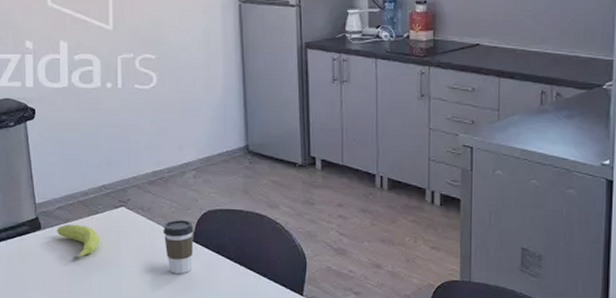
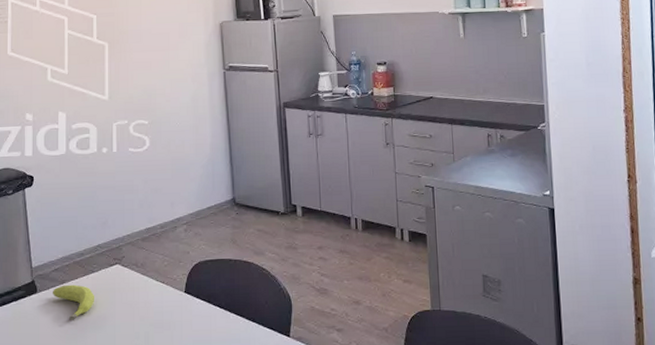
coffee cup: present [163,219,194,274] -> none [156,272,186,326]

